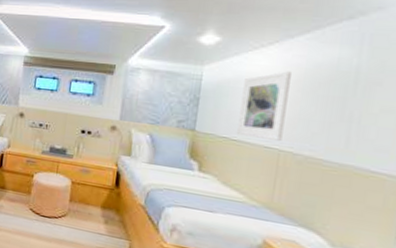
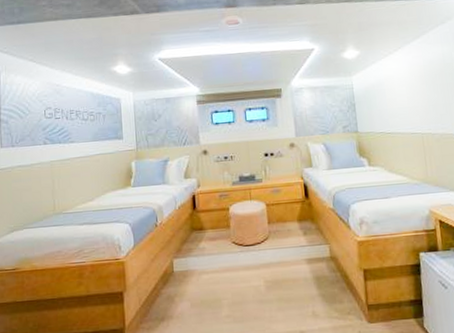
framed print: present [237,71,291,141] -> none [384,70,422,128]

